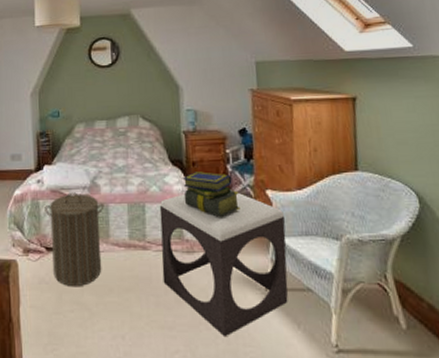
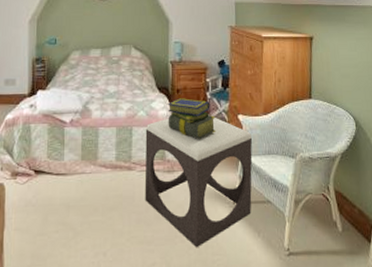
laundry hamper: present [45,192,104,287] -> none [36,117,94,209]

